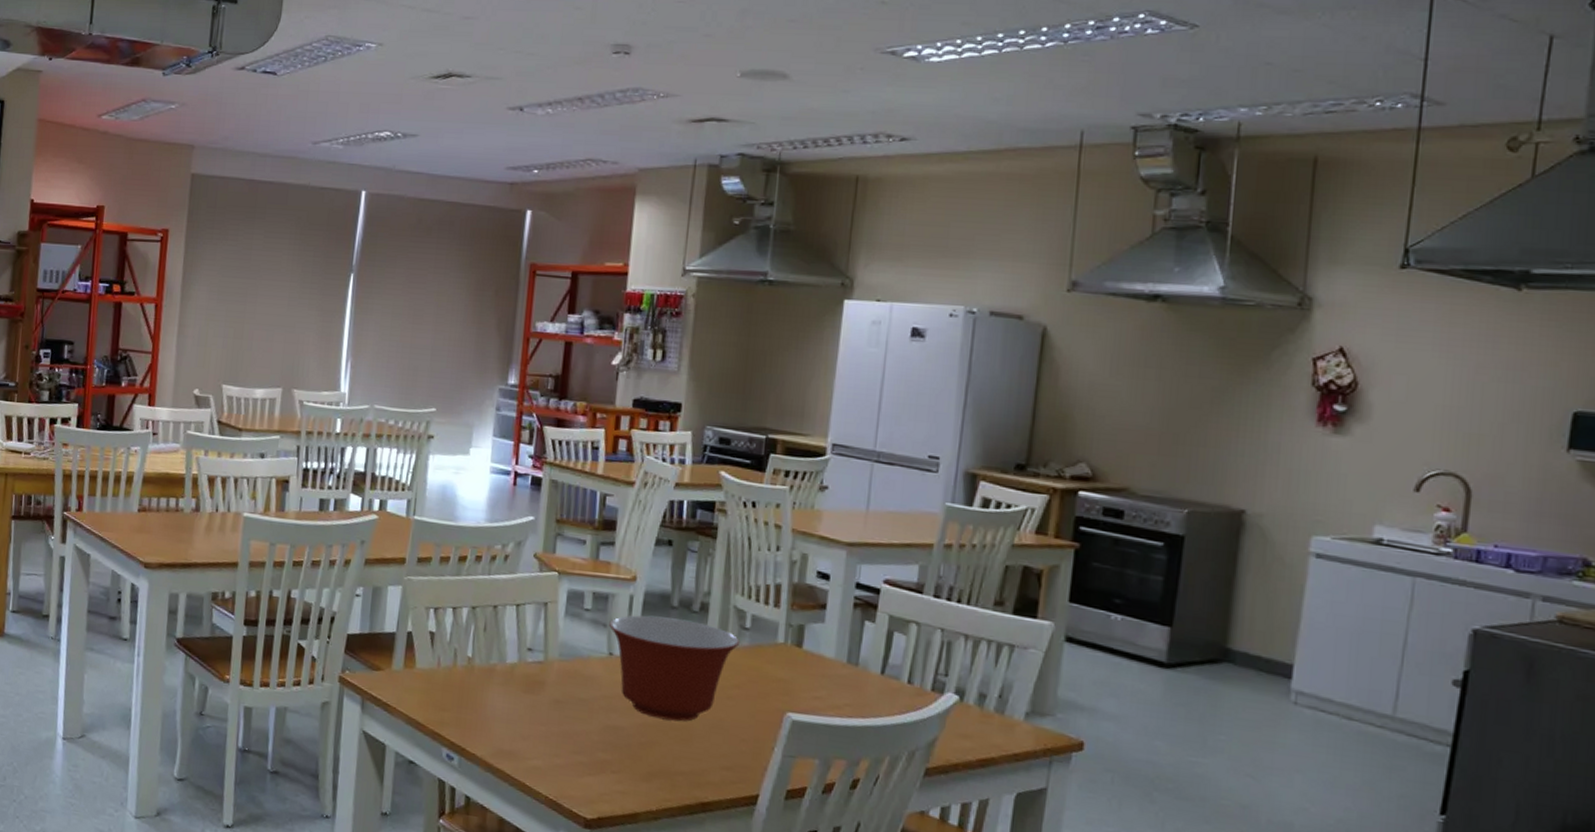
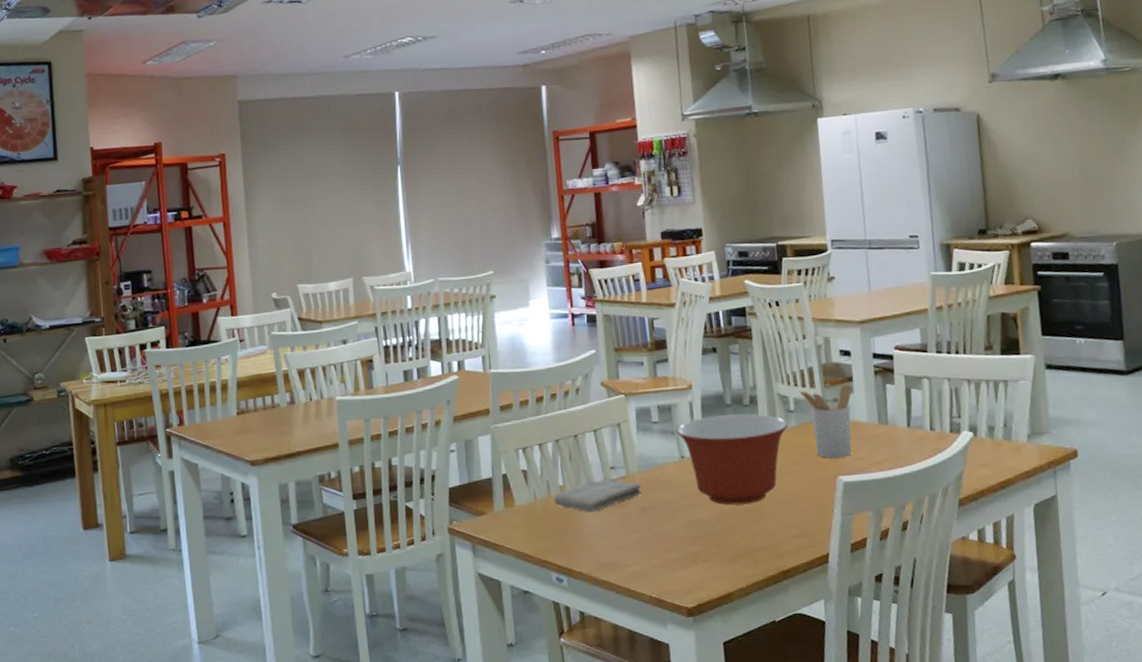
washcloth: none [459,658,558,693] -> present [554,478,641,513]
utensil holder: none [760,607,824,693] -> present [800,384,853,458]

